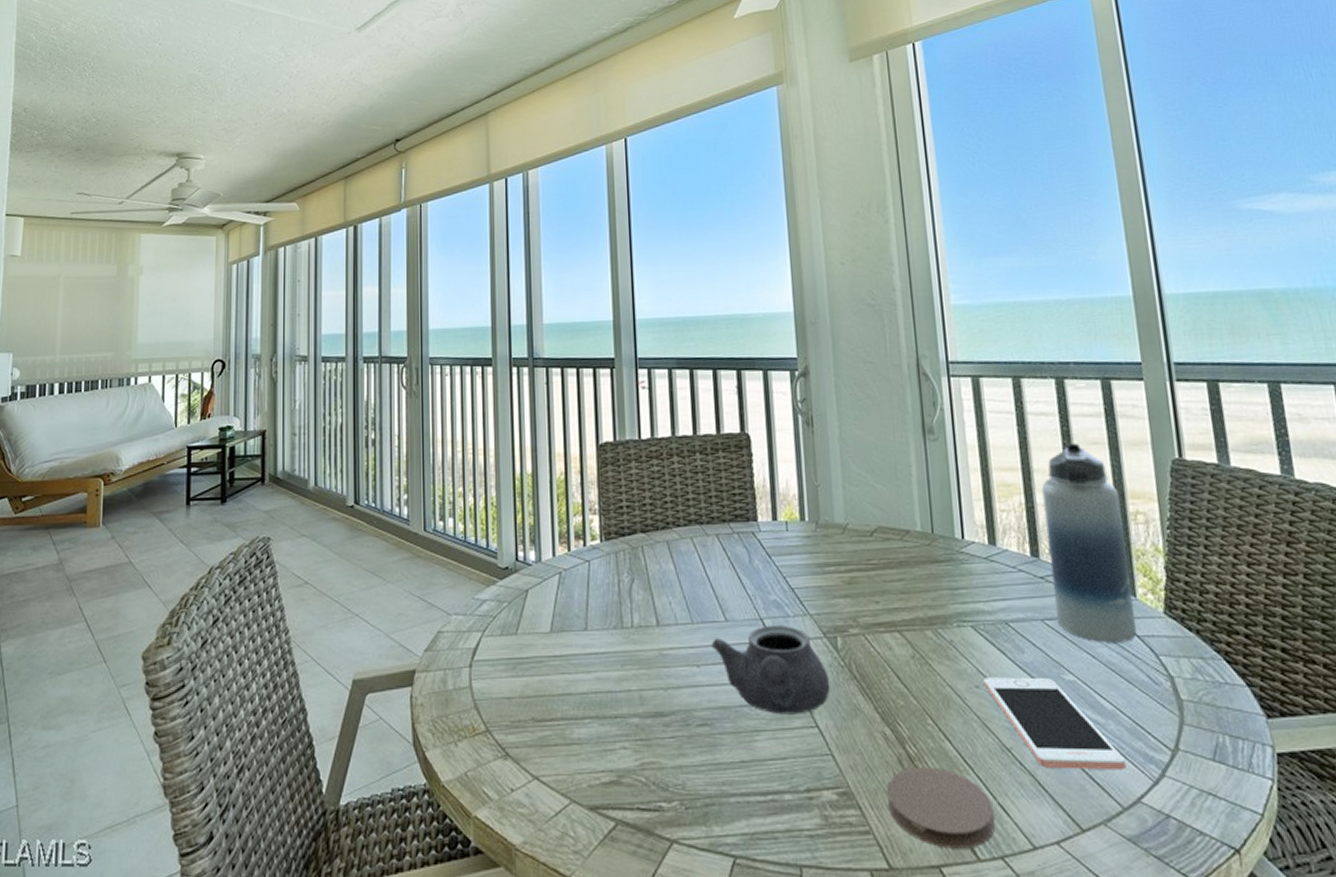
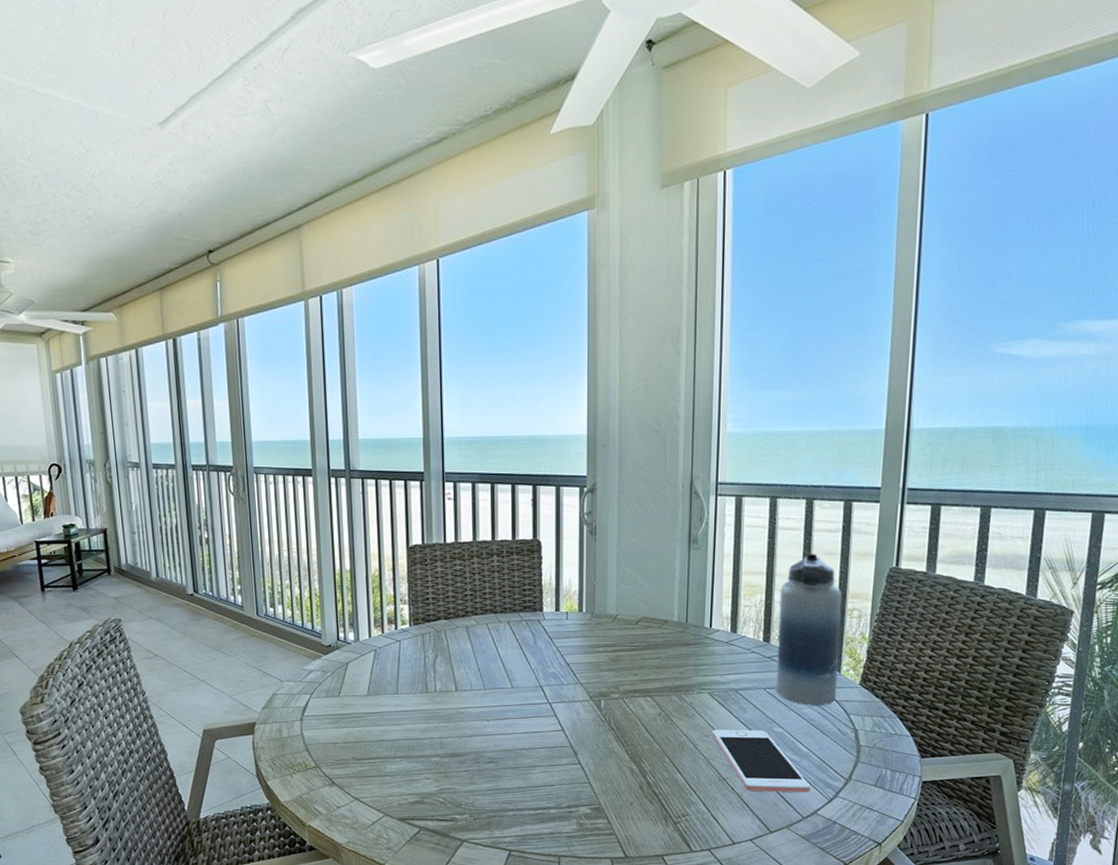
teapot: present [711,624,831,715] -> none [499,690,592,755]
coaster: present [886,767,995,849] -> none [628,791,708,844]

